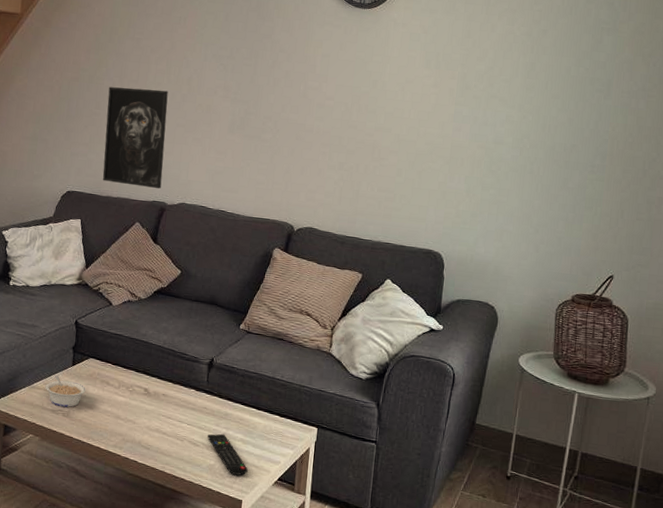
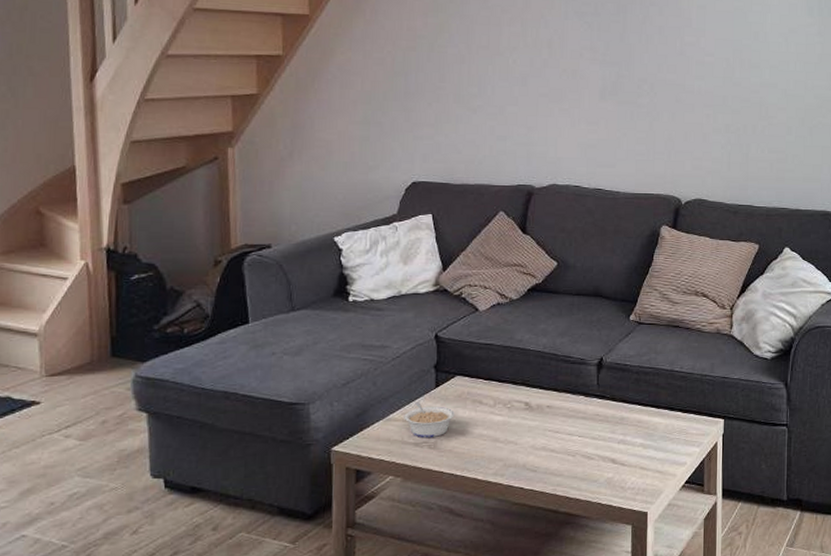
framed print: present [102,87,168,189] -> none [453,55,527,171]
remote control: present [207,433,248,476] -> none [603,441,651,485]

